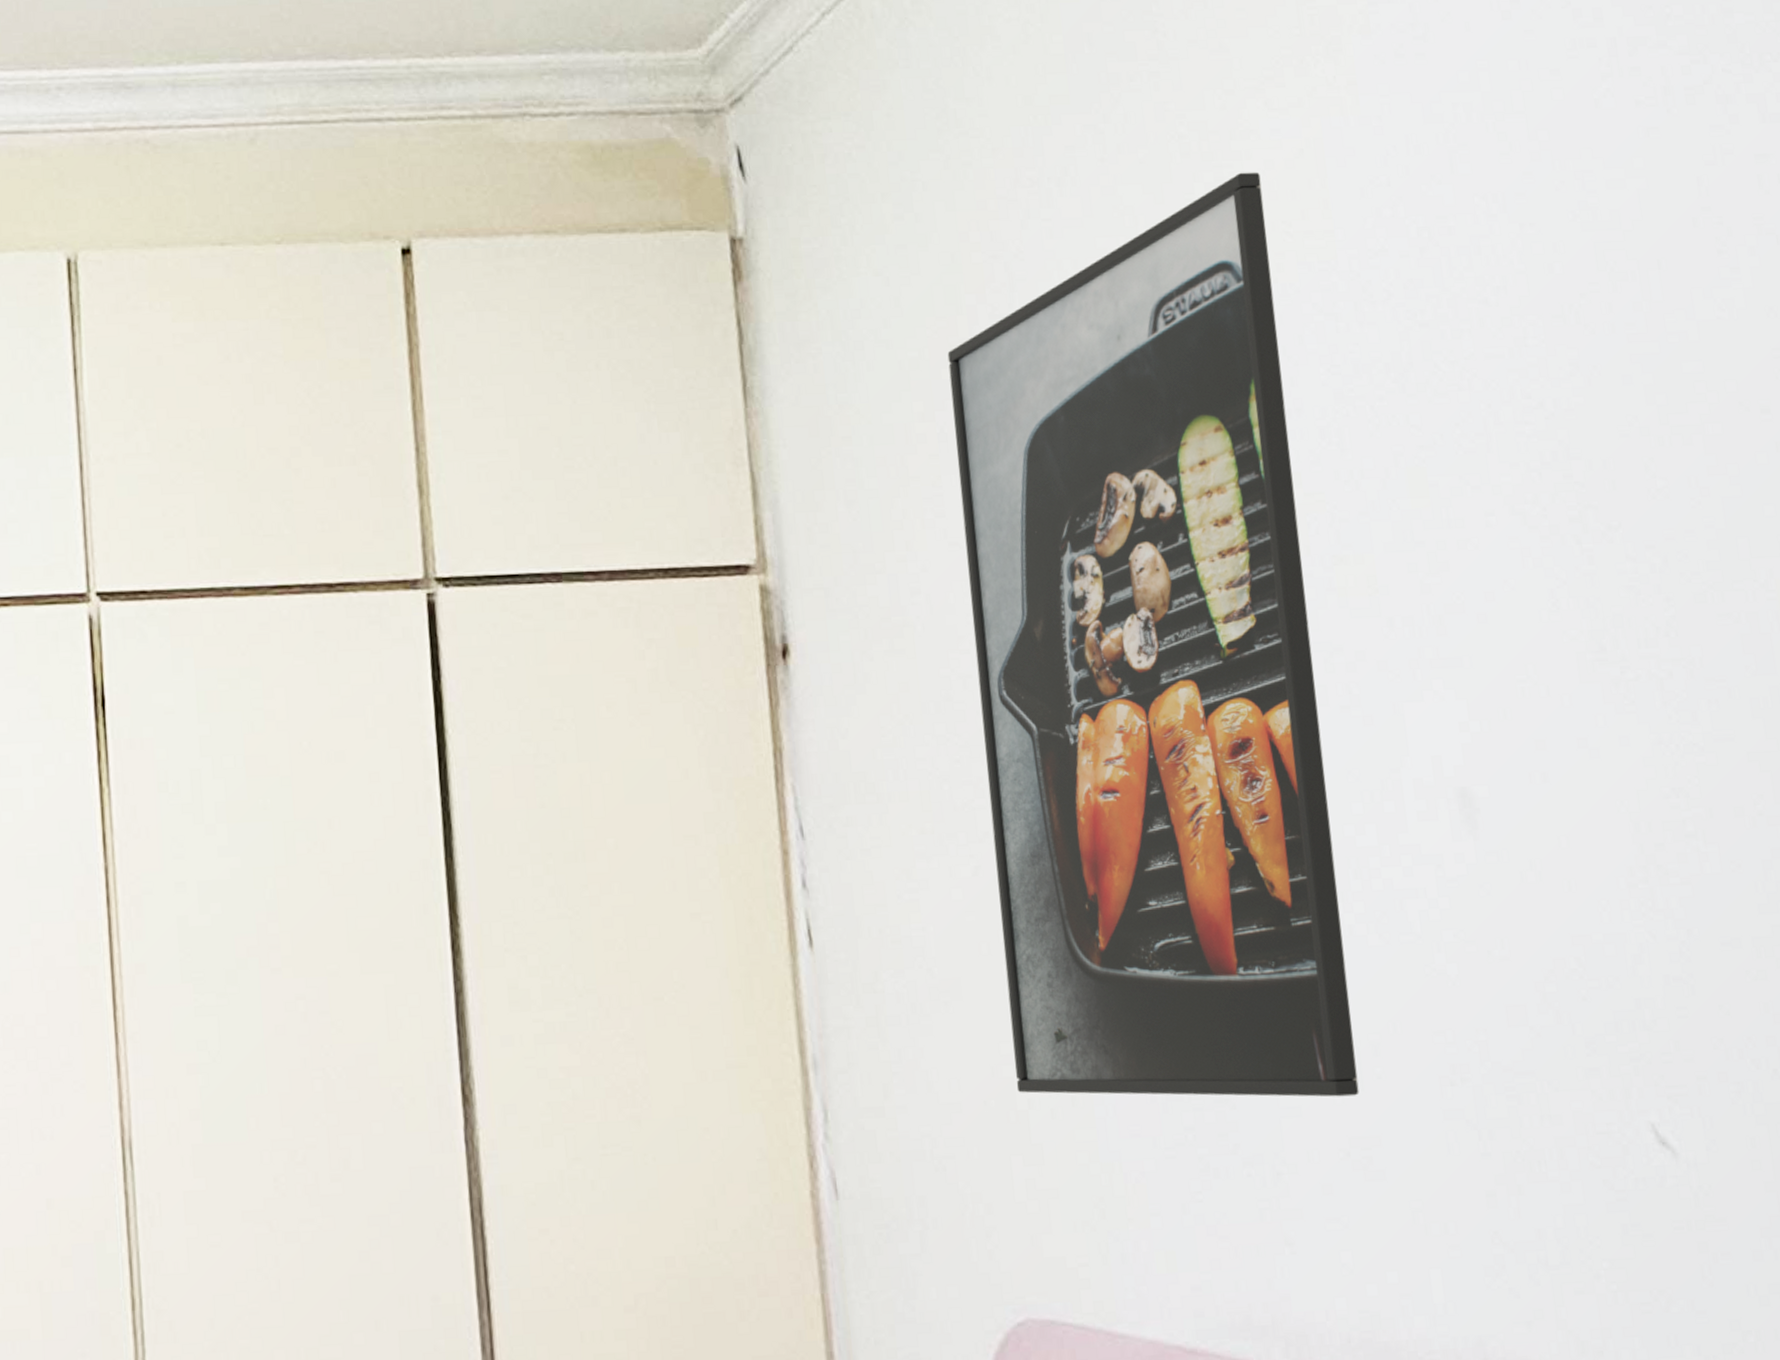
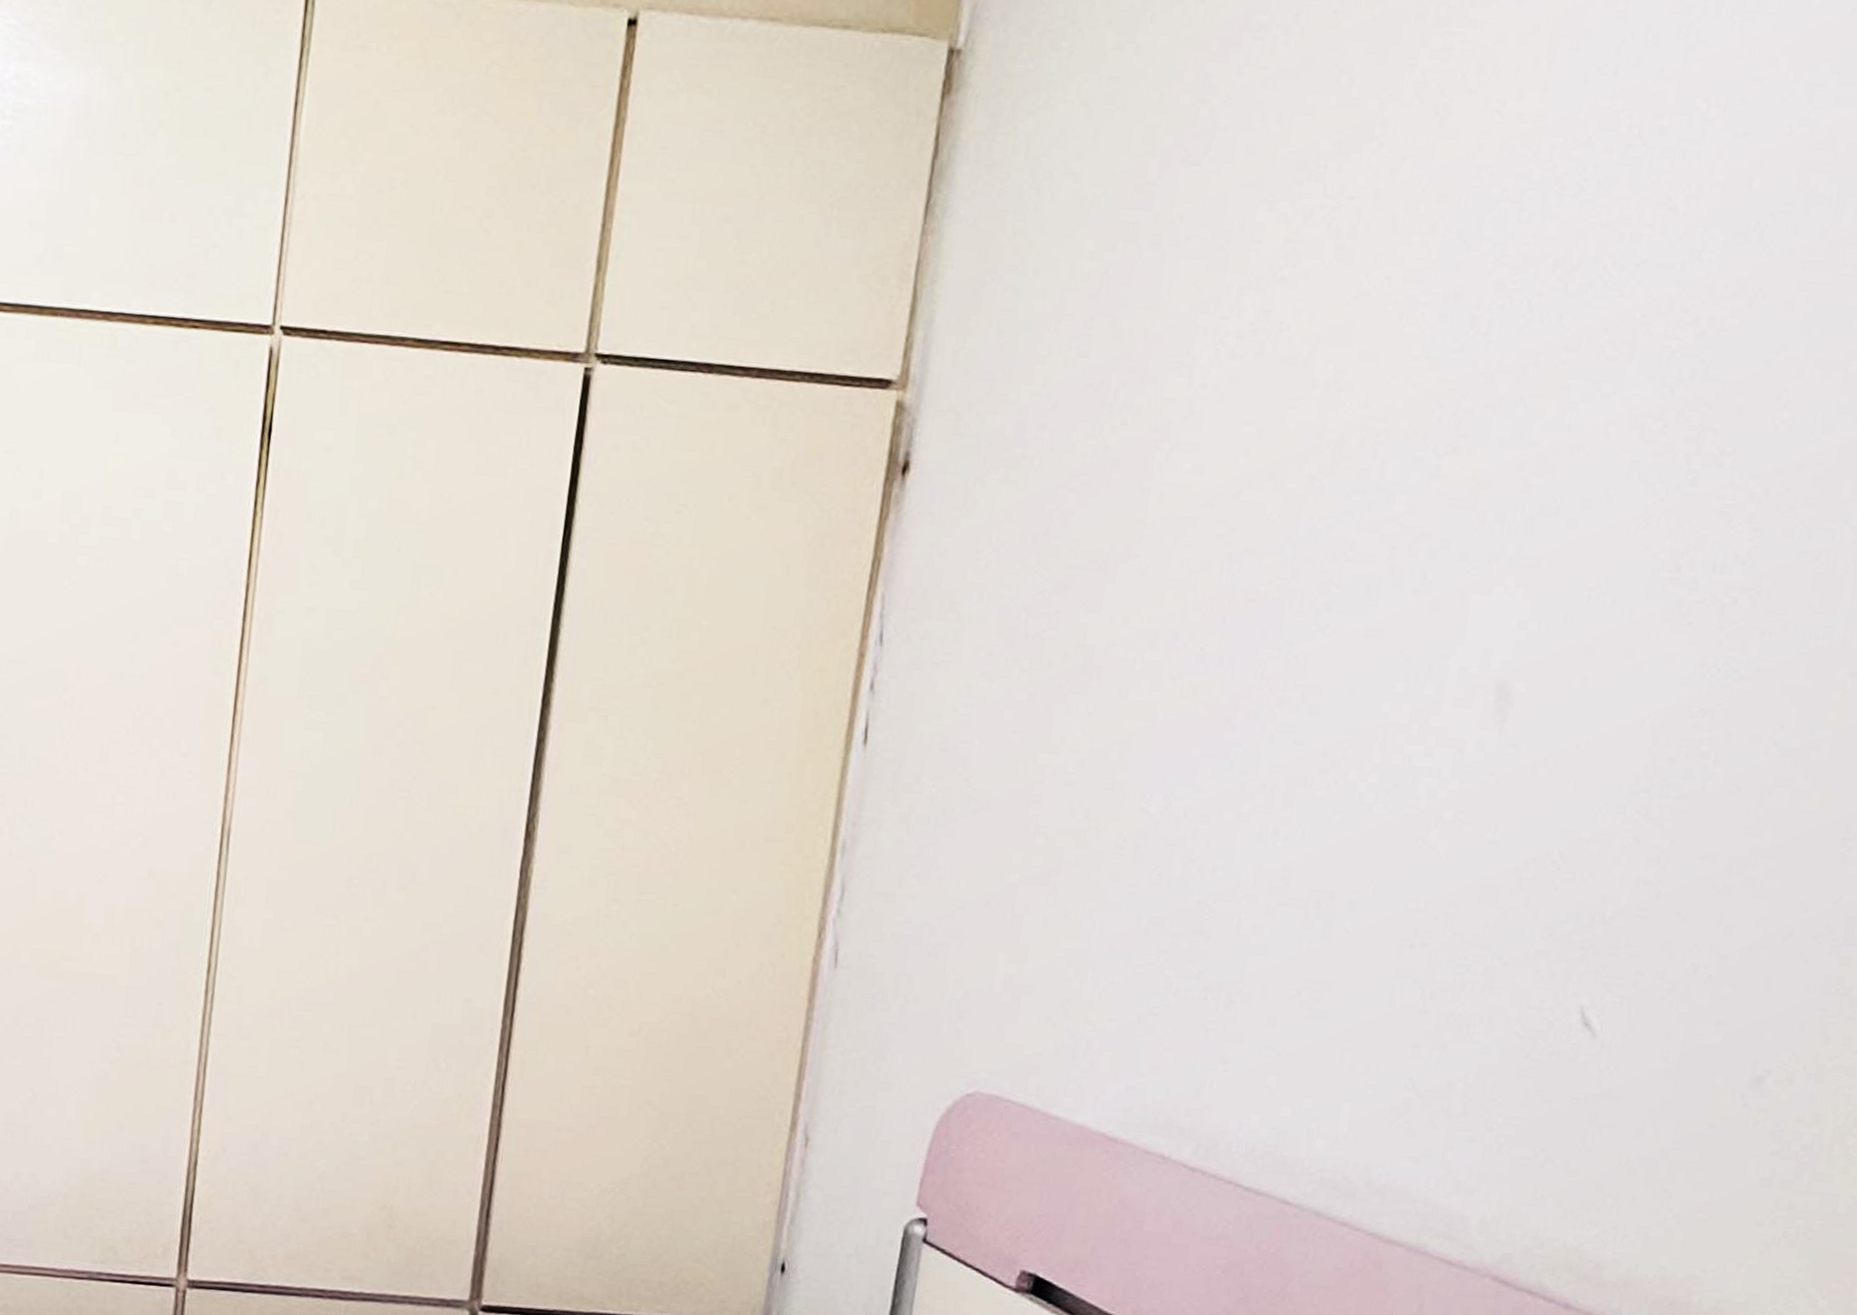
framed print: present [947,172,1359,1097] -> none [1018,42,1490,944]

